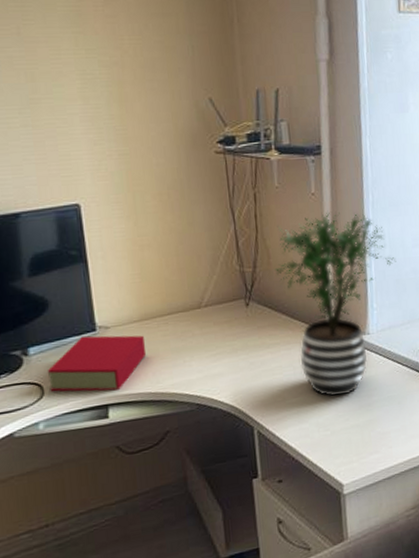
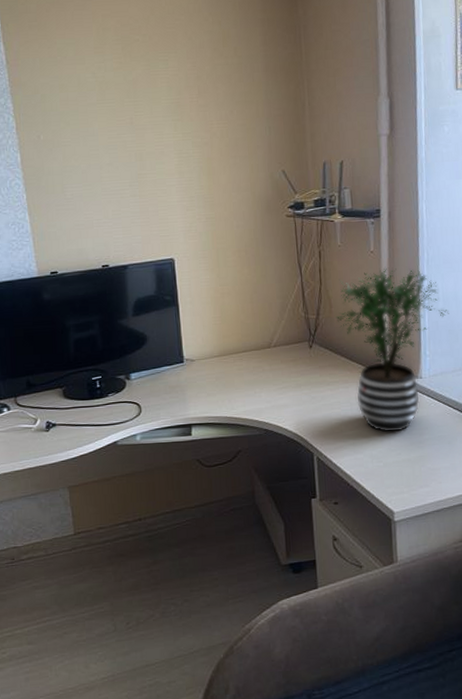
book: present [48,335,147,392] -> none [145,366,224,413]

